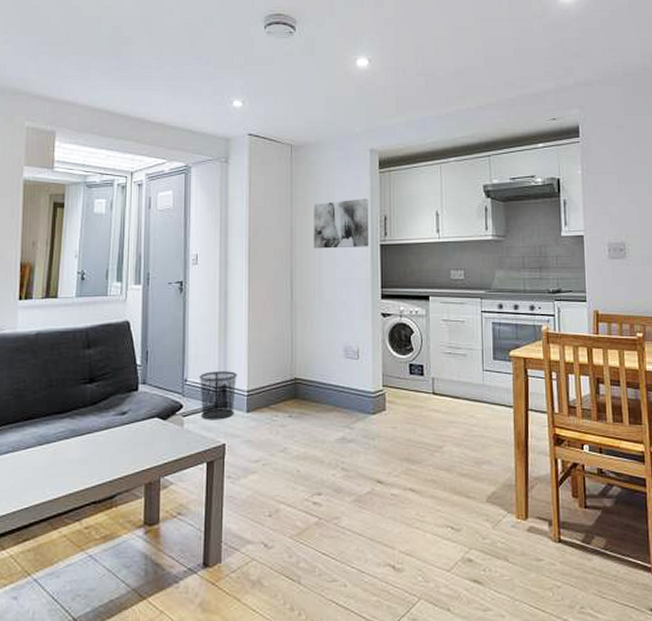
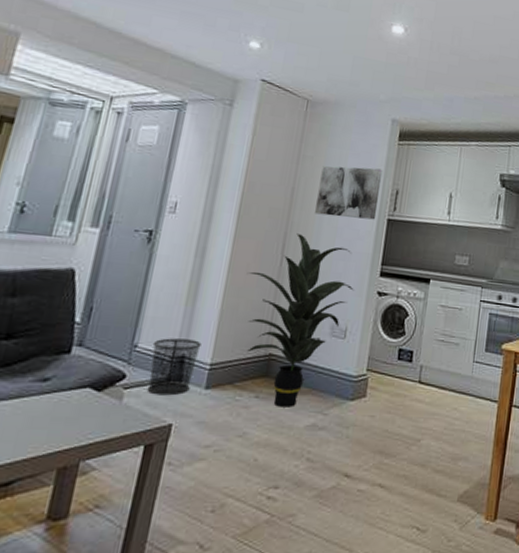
indoor plant: none [264,268,360,424] -> present [247,233,354,407]

